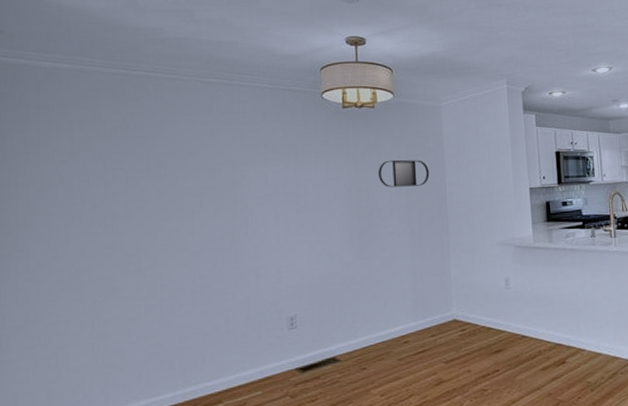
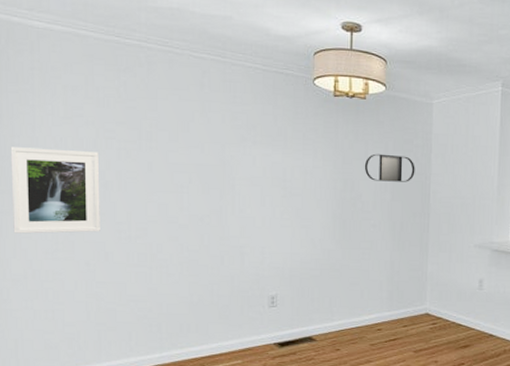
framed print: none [14,184,108,277] -> present [10,147,100,234]

